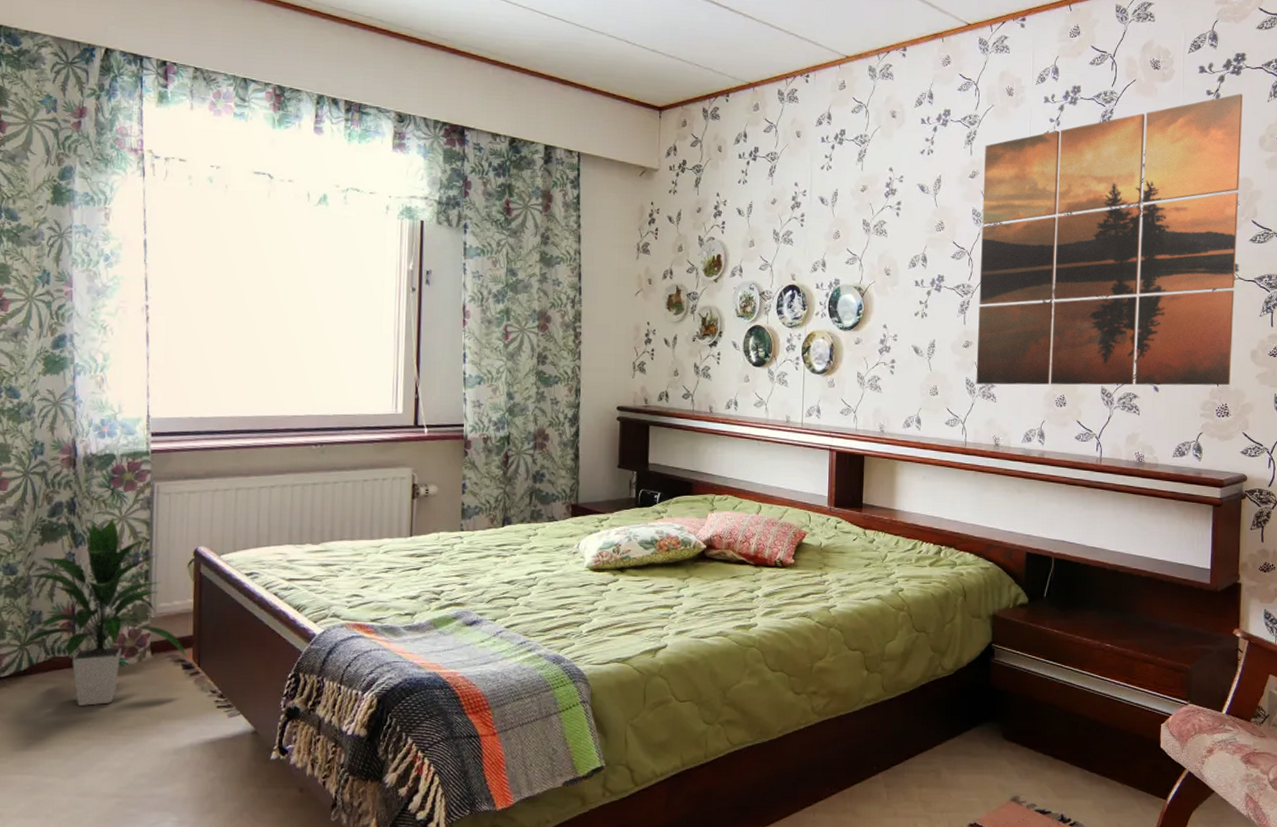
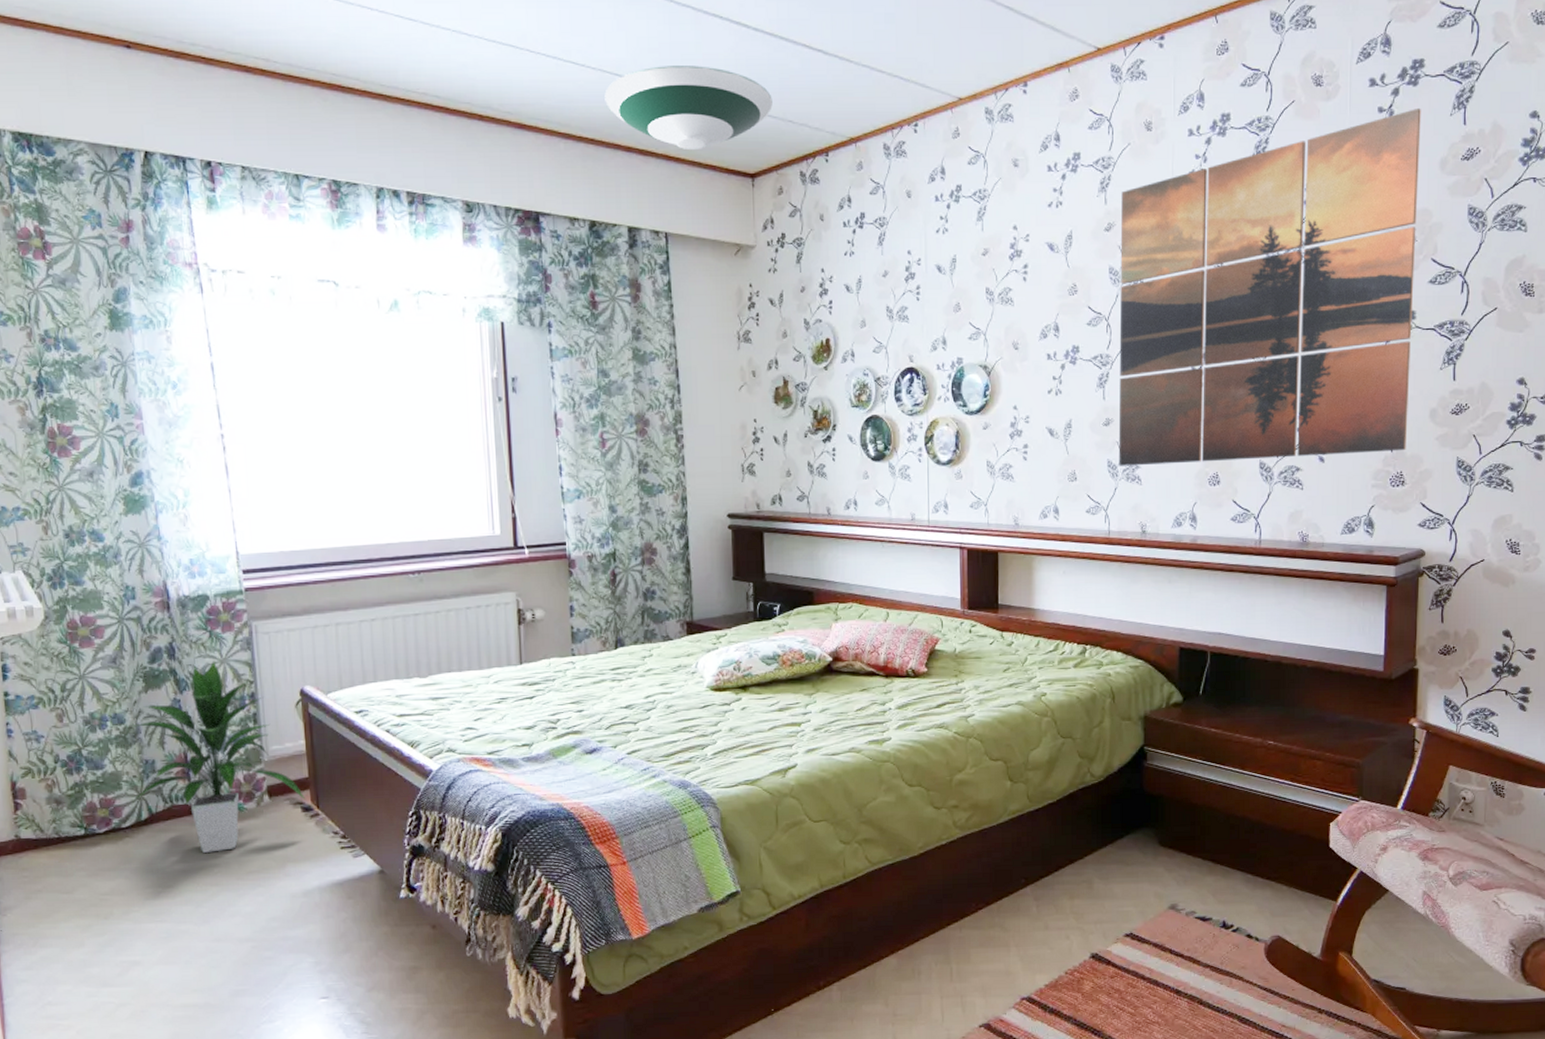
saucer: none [532,9,682,84] -> present [605,66,773,151]

